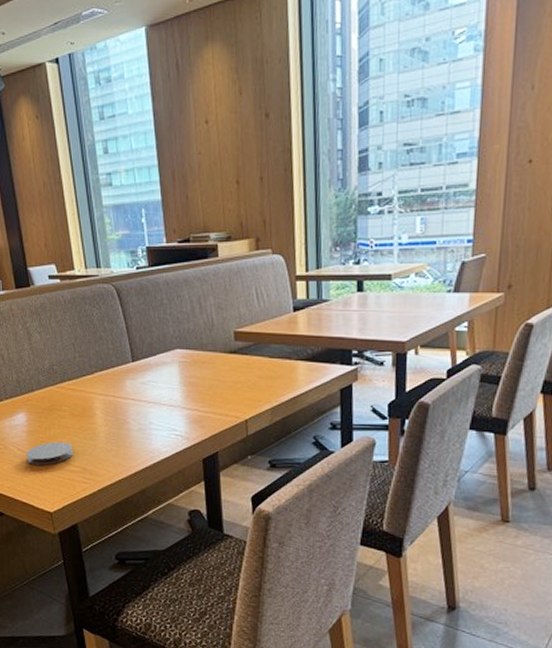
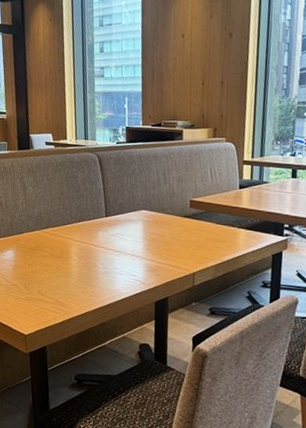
coaster: present [26,442,73,466] -> none [10,276,49,295]

